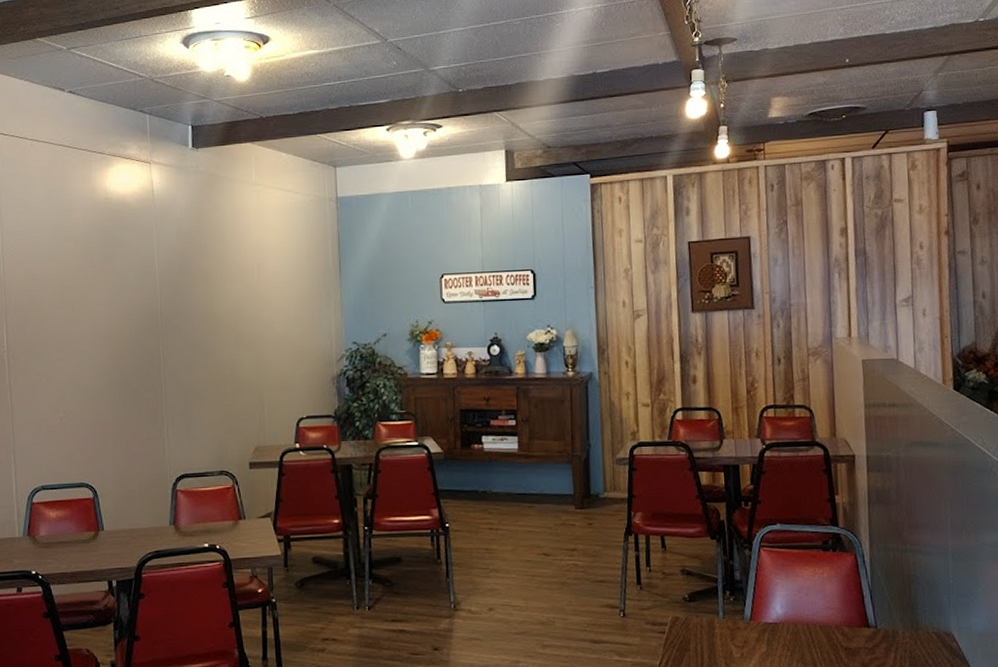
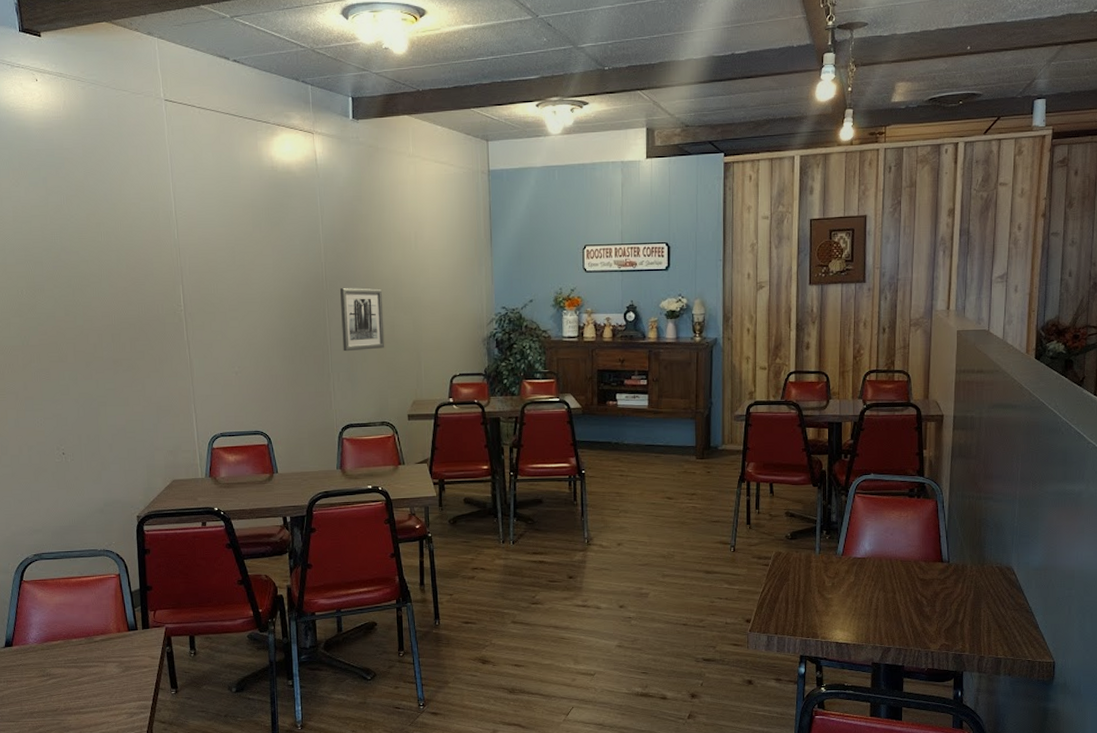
wall art: none [176,324,225,394] -> present [340,288,385,352]

